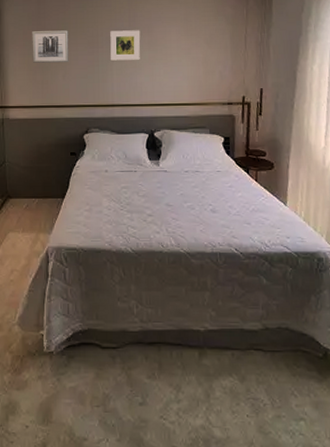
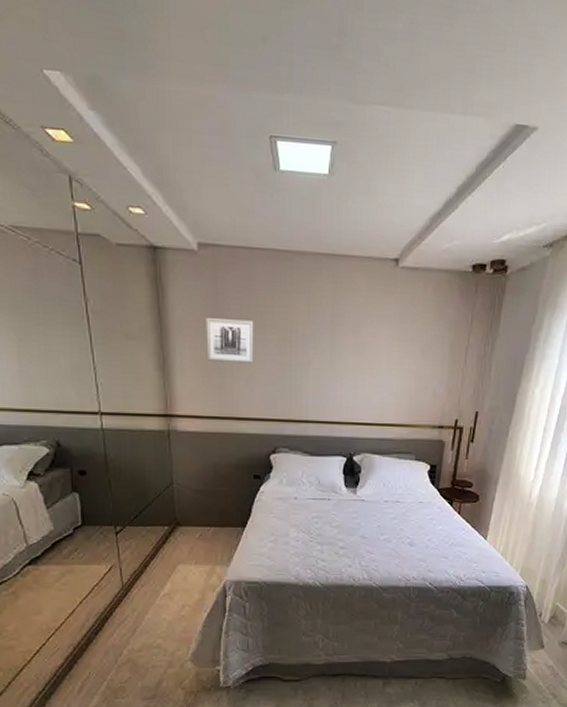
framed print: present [110,30,141,61] -> none [307,327,345,367]

